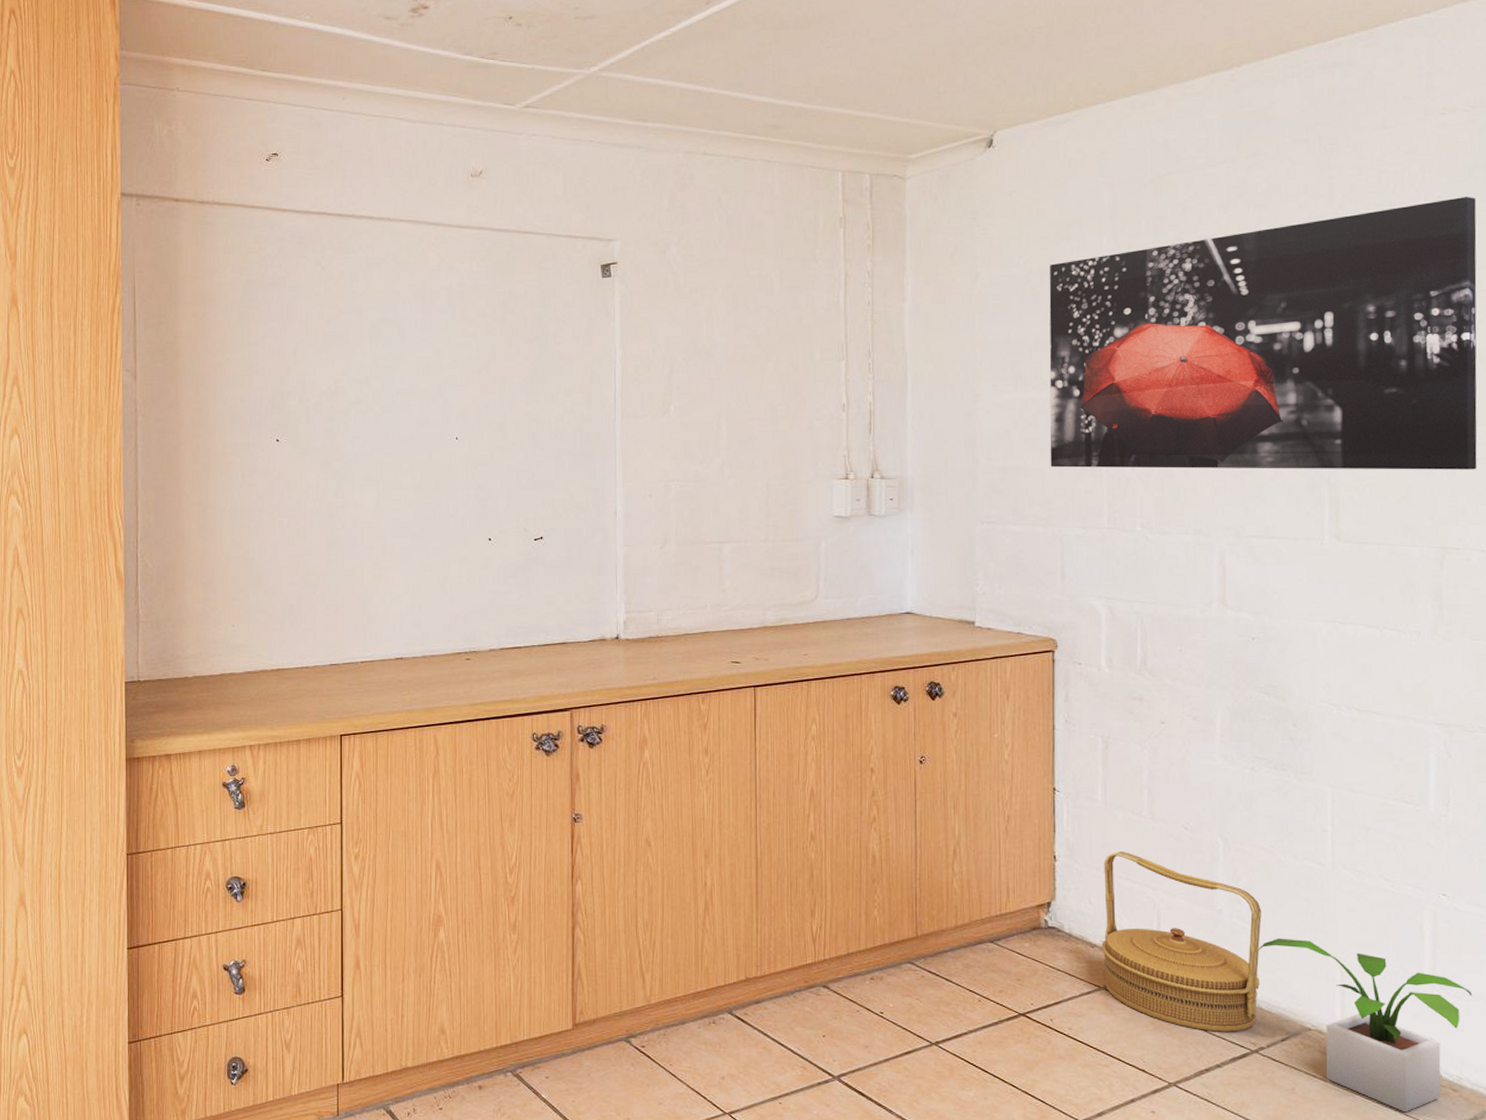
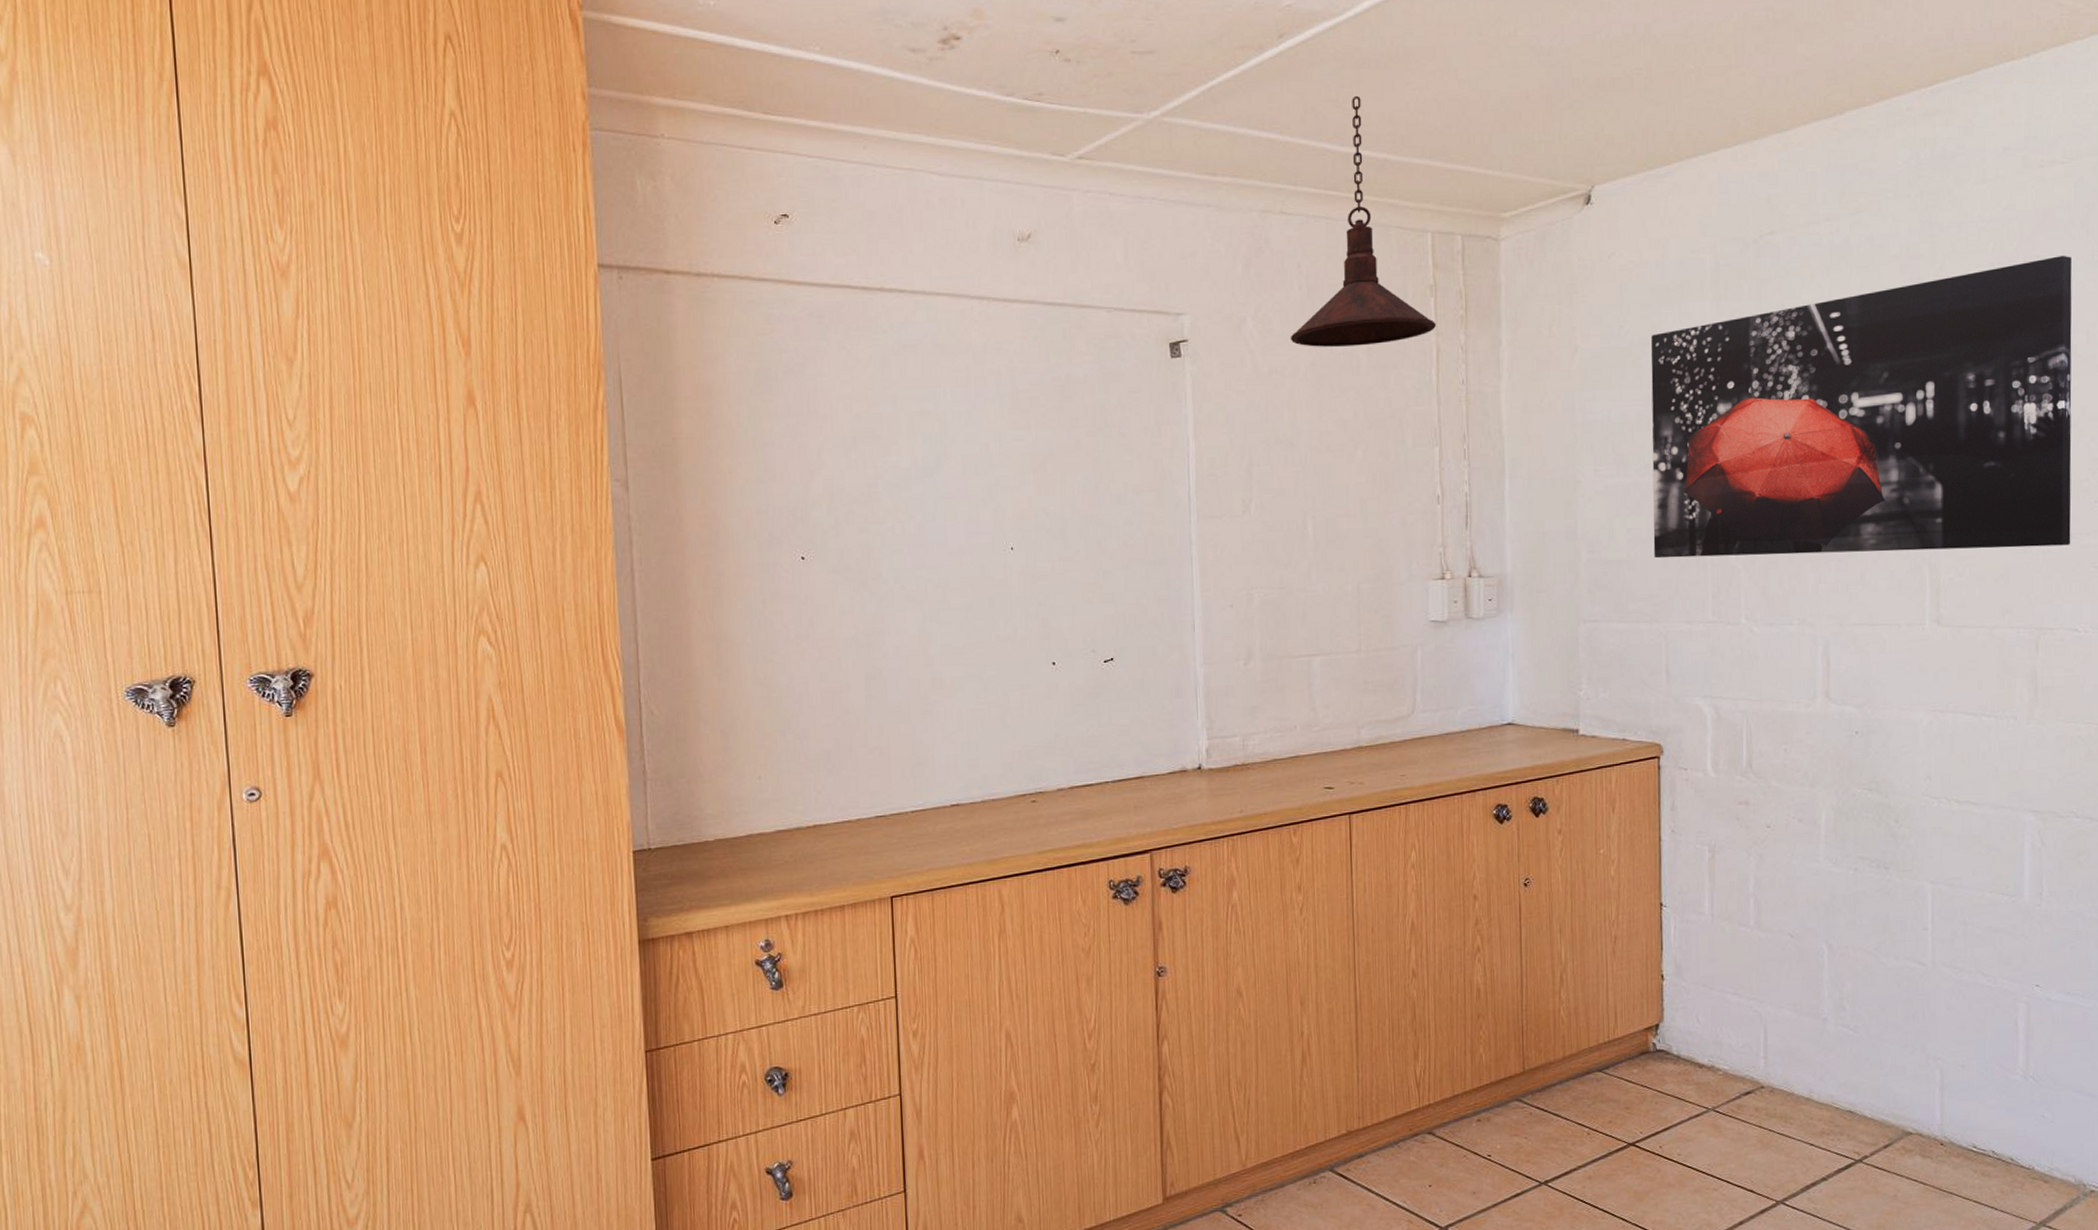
pendant light: none [709,53,845,270] -> present [1290,95,1437,347]
basket: present [1101,850,1262,1032] -> none [1709,964,1865,1145]
potted plant: present [1259,938,1473,1113] -> none [1862,1042,2063,1209]

